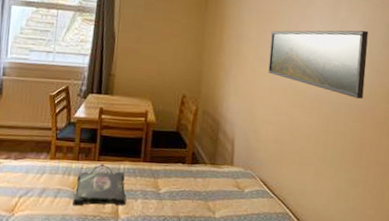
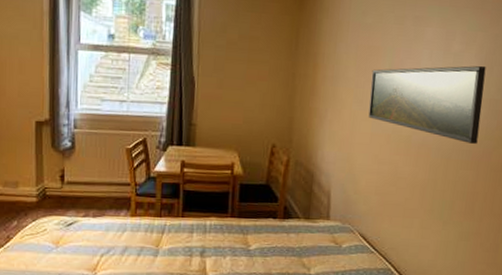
photo frame: present [73,164,127,206] -> none [157,220,214,264]

